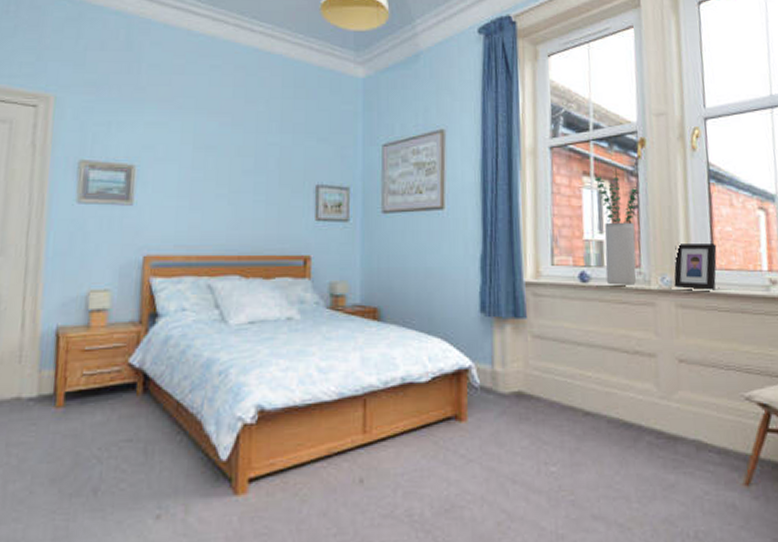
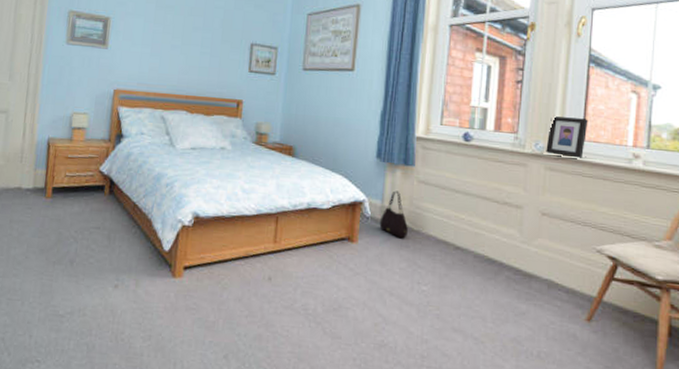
handbag: none [491,350,526,410] -> present [379,190,408,239]
vase: present [594,166,638,285] -> none [486,46,524,148]

